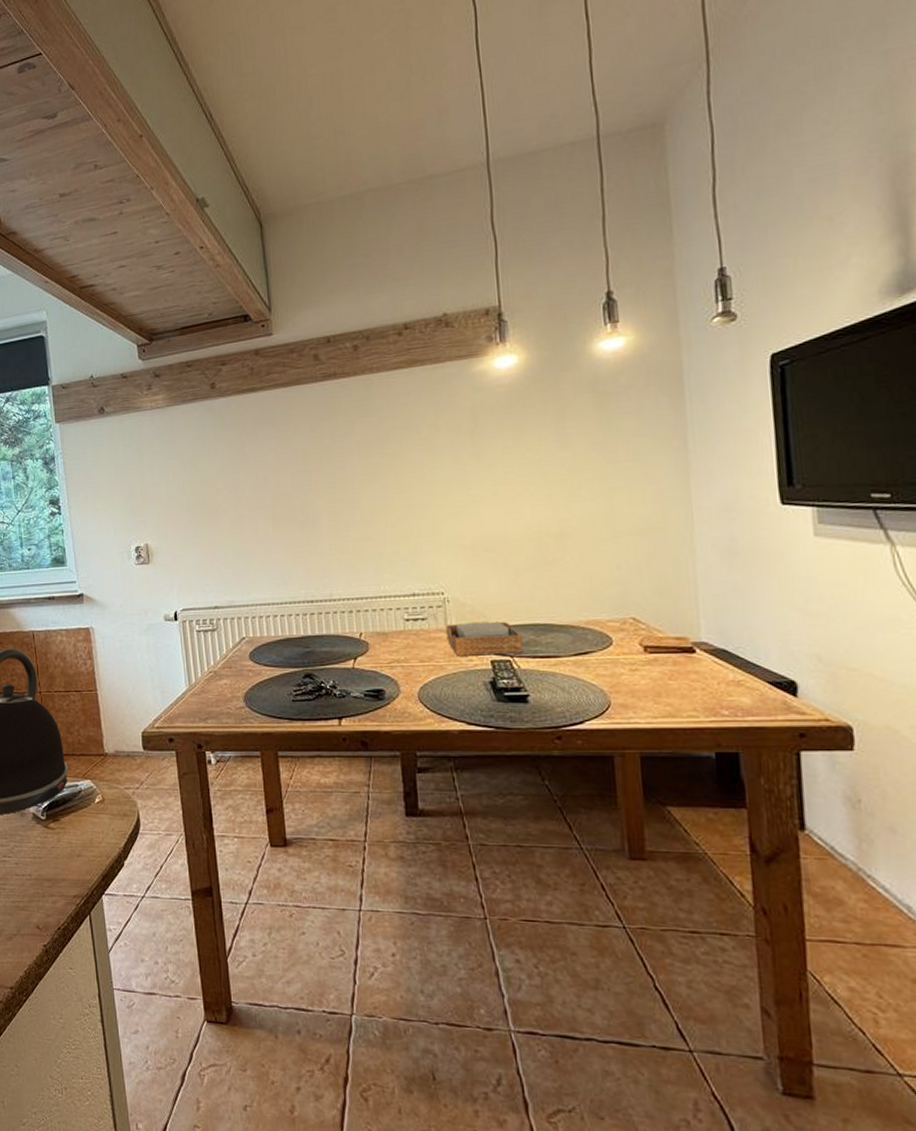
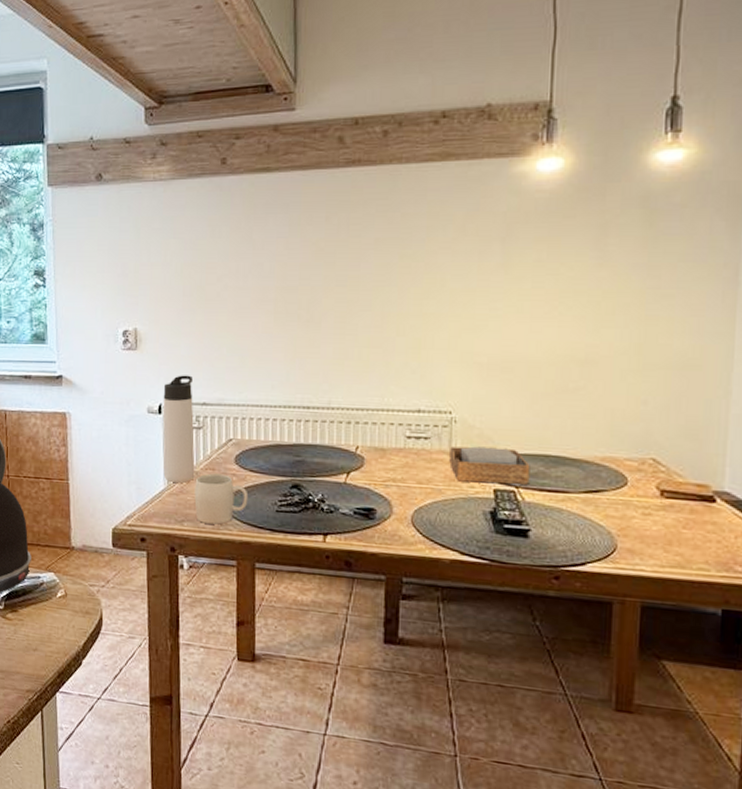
thermos bottle: none [177,582,214,684] -> present [163,375,195,484]
mug: none [214,671,266,719] -> present [194,473,249,525]

